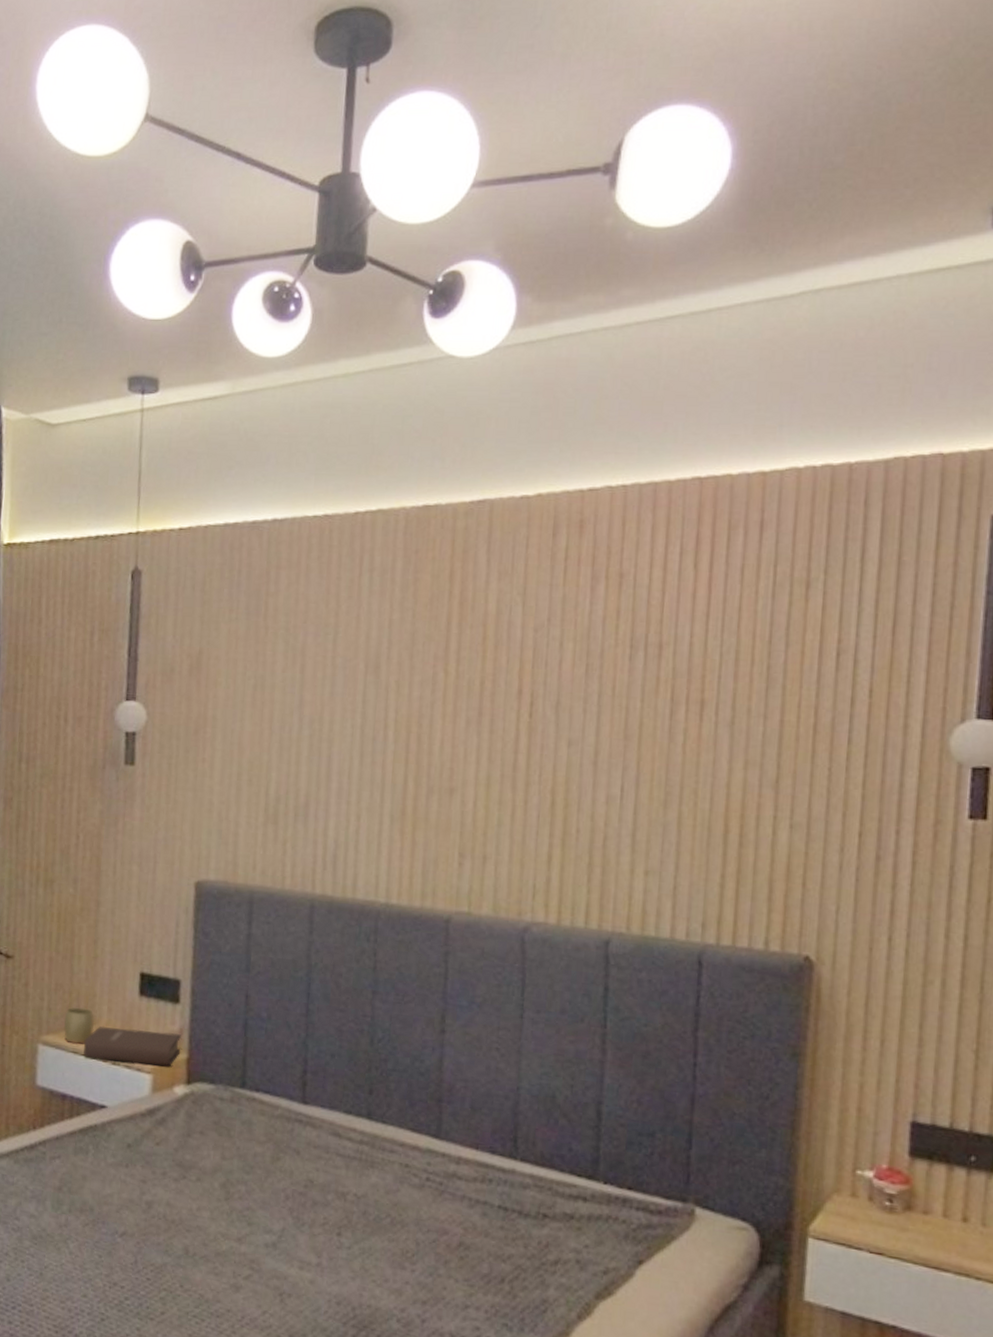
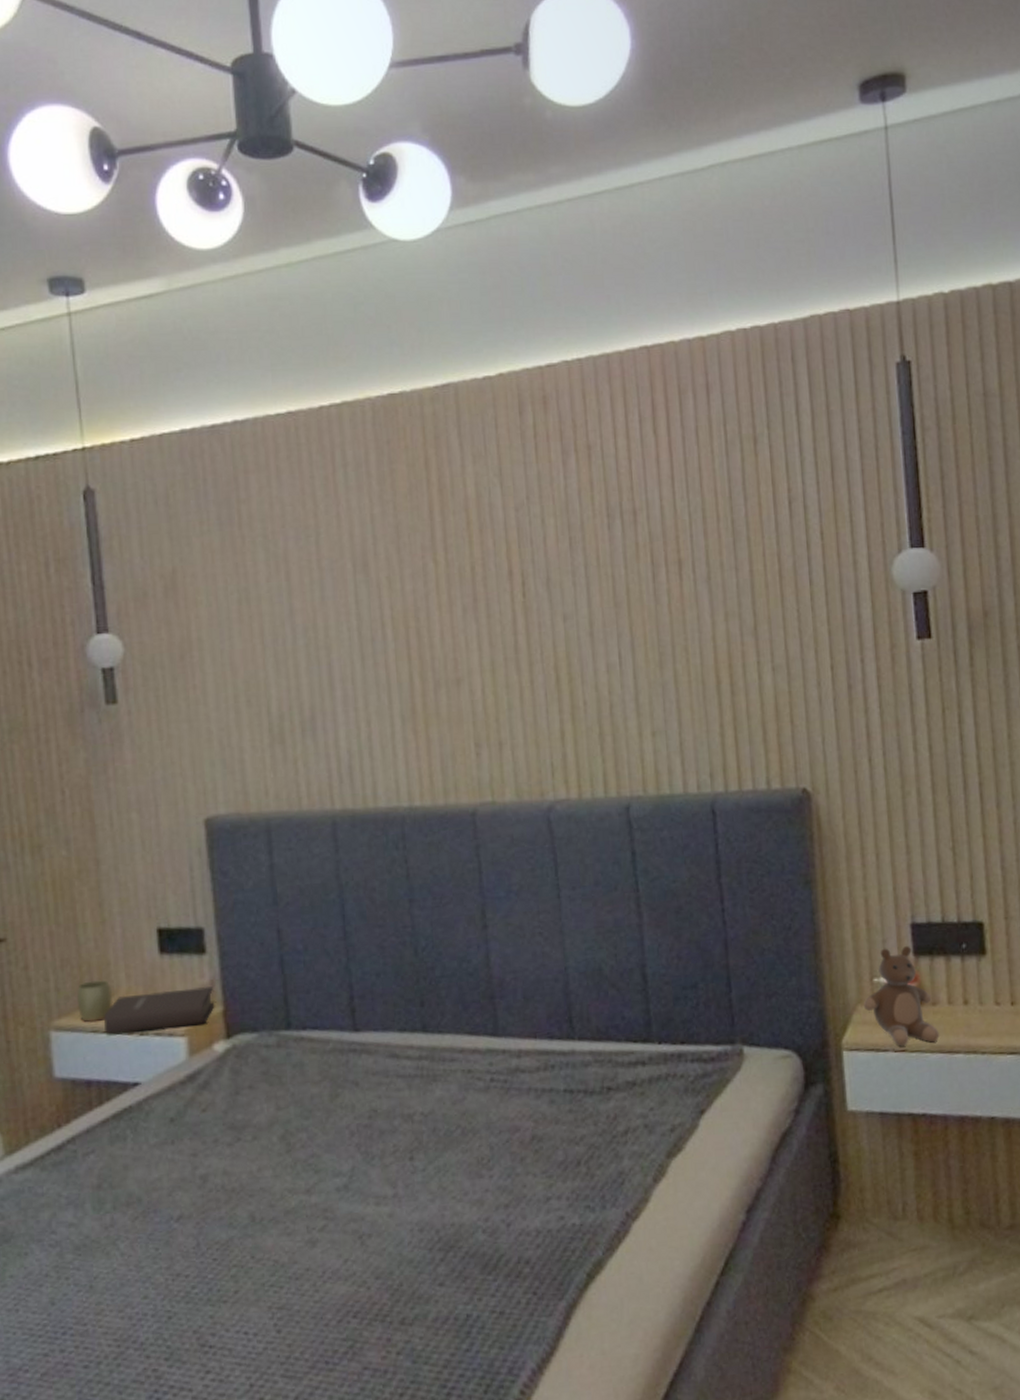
teddy bear: none [840,1141,927,1254] -> present [863,946,940,1047]

